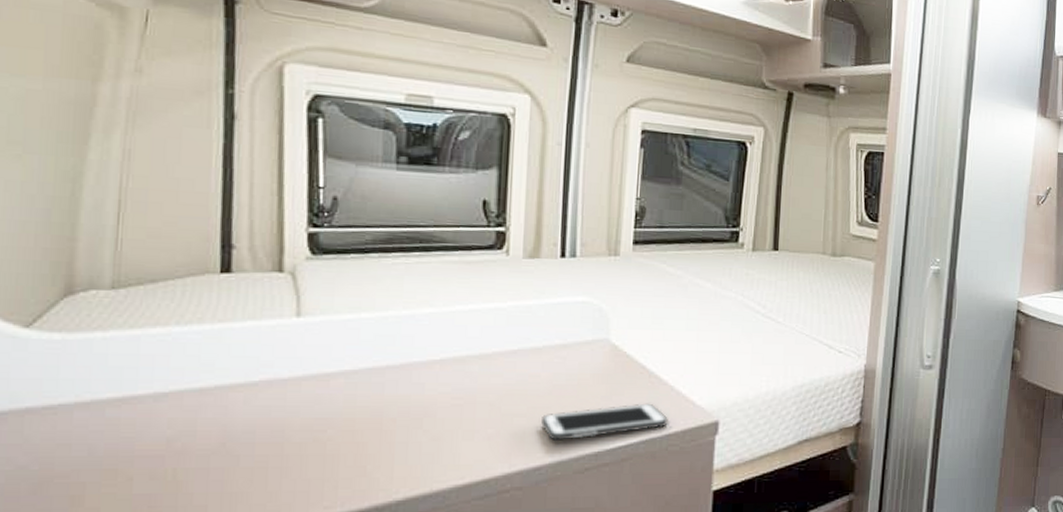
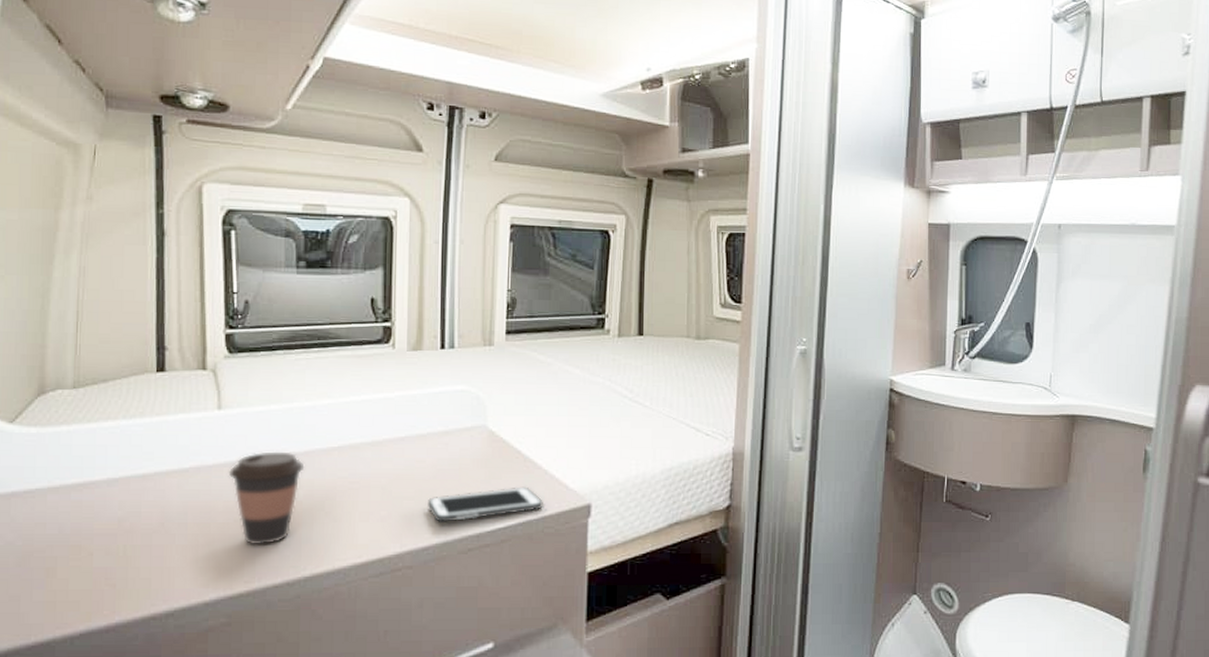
coffee cup: none [307,364,400,467] -> present [228,451,305,546]

